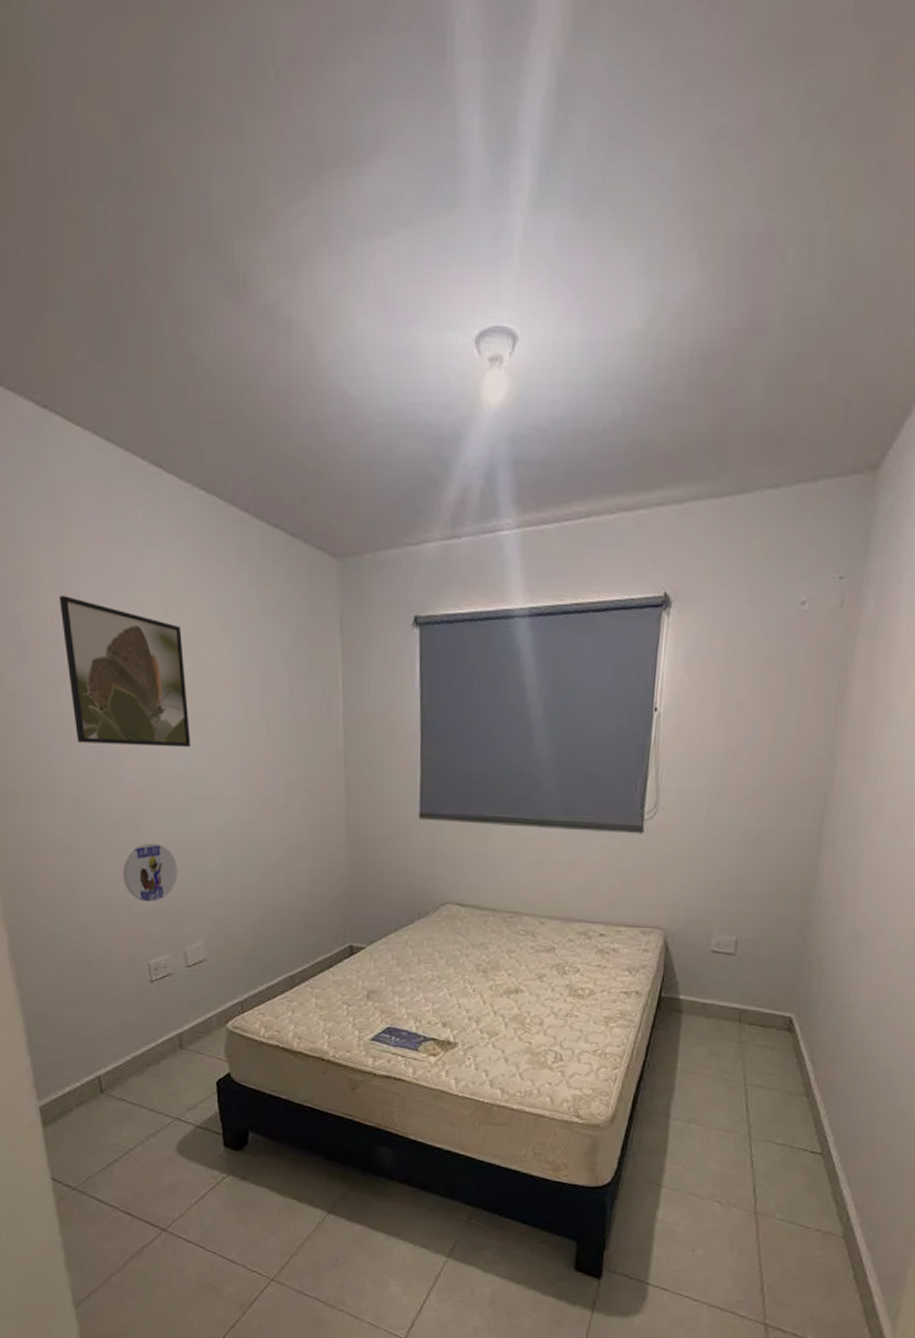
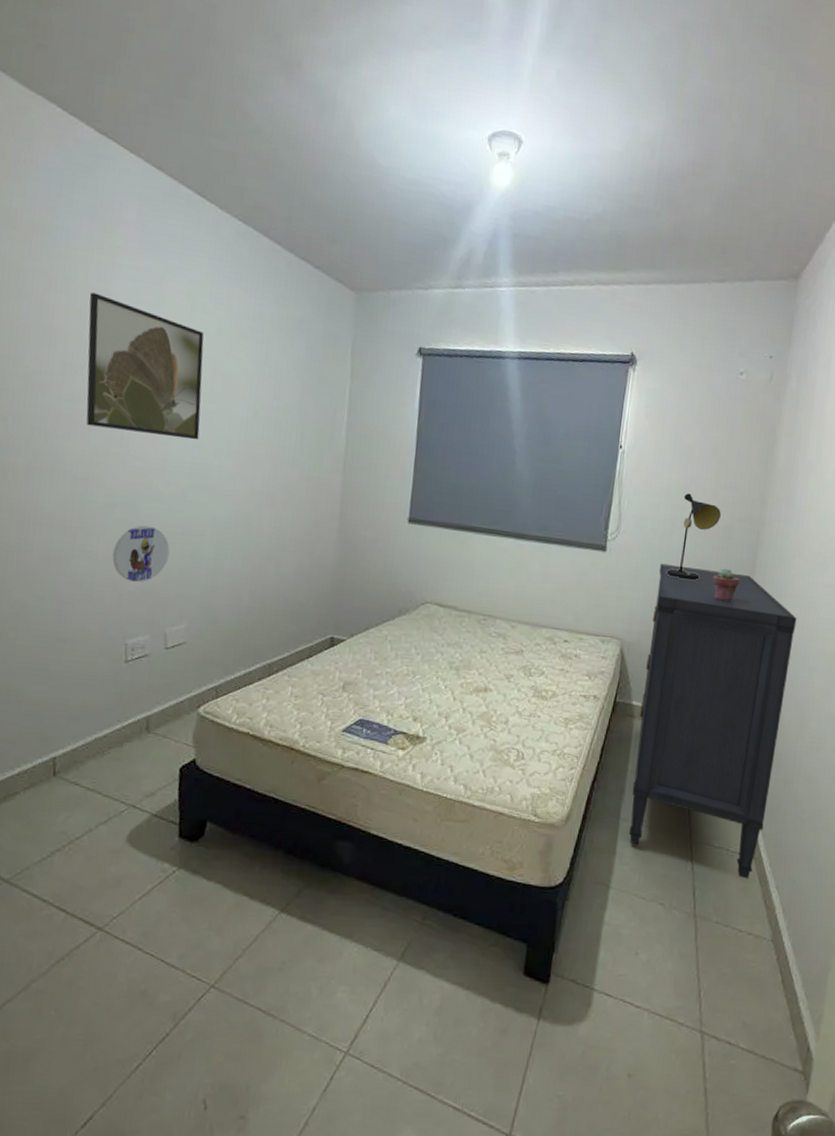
dresser: none [680,841,874,1176] -> present [628,563,797,879]
table lamp: none [714,757,779,857] -> present [666,493,721,580]
potted succulent: none [770,841,803,879] -> present [713,568,740,602]

